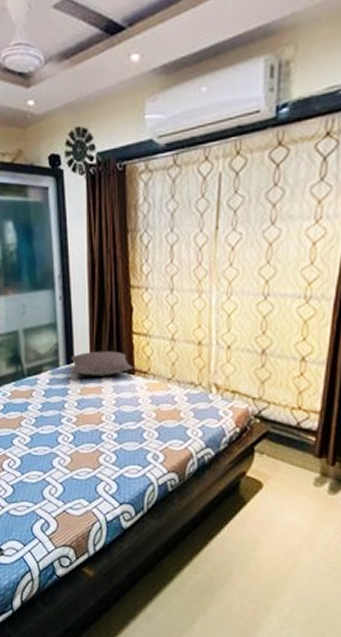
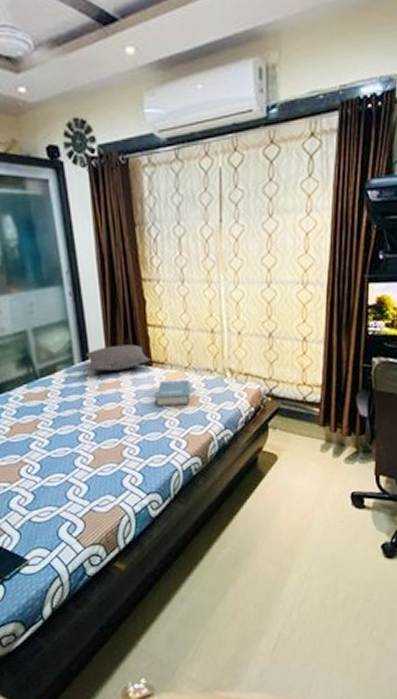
hardback book: none [136,390,172,418] -> present [156,379,190,407]

